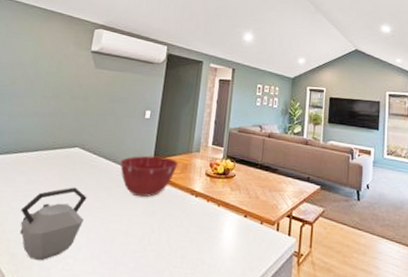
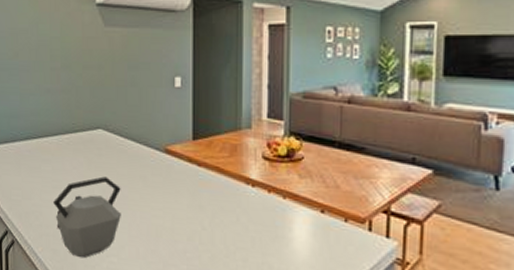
mixing bowl: present [120,155,178,198] -> none [152,135,224,188]

